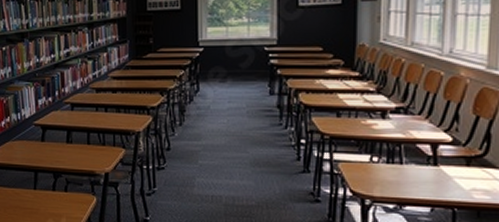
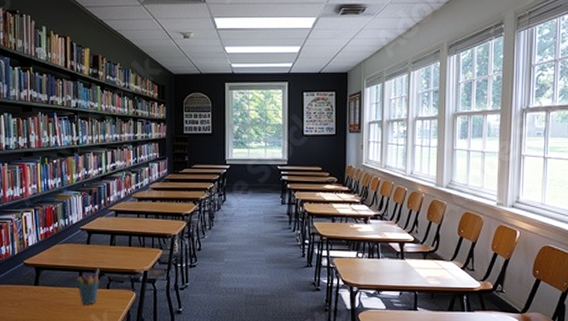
pen holder: none [31,169,56,209] -> present [76,268,99,305]

